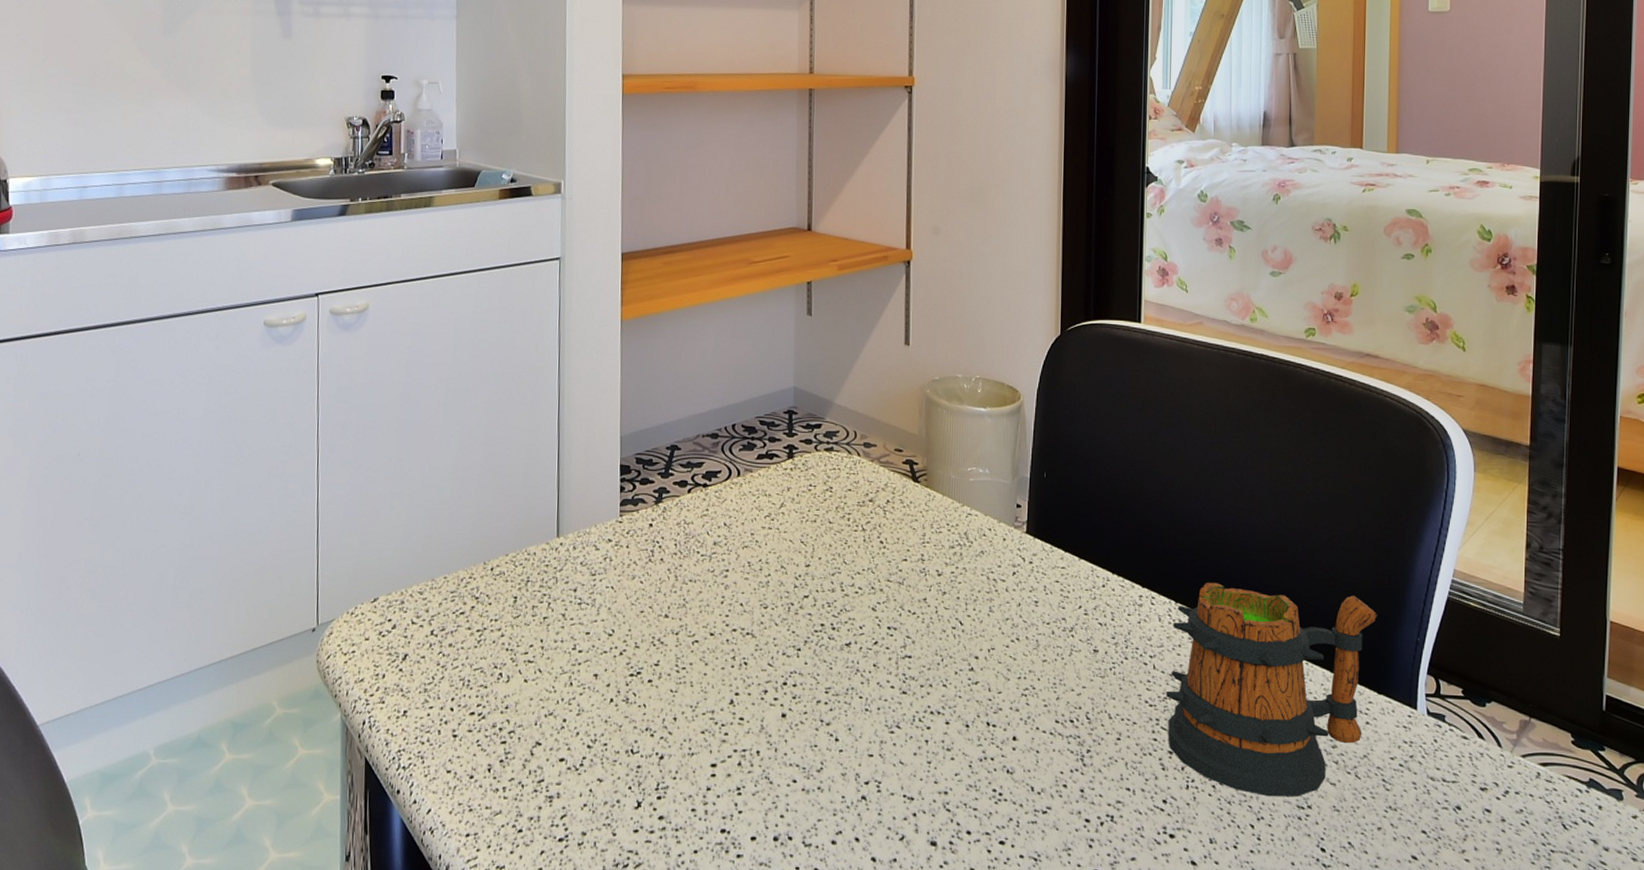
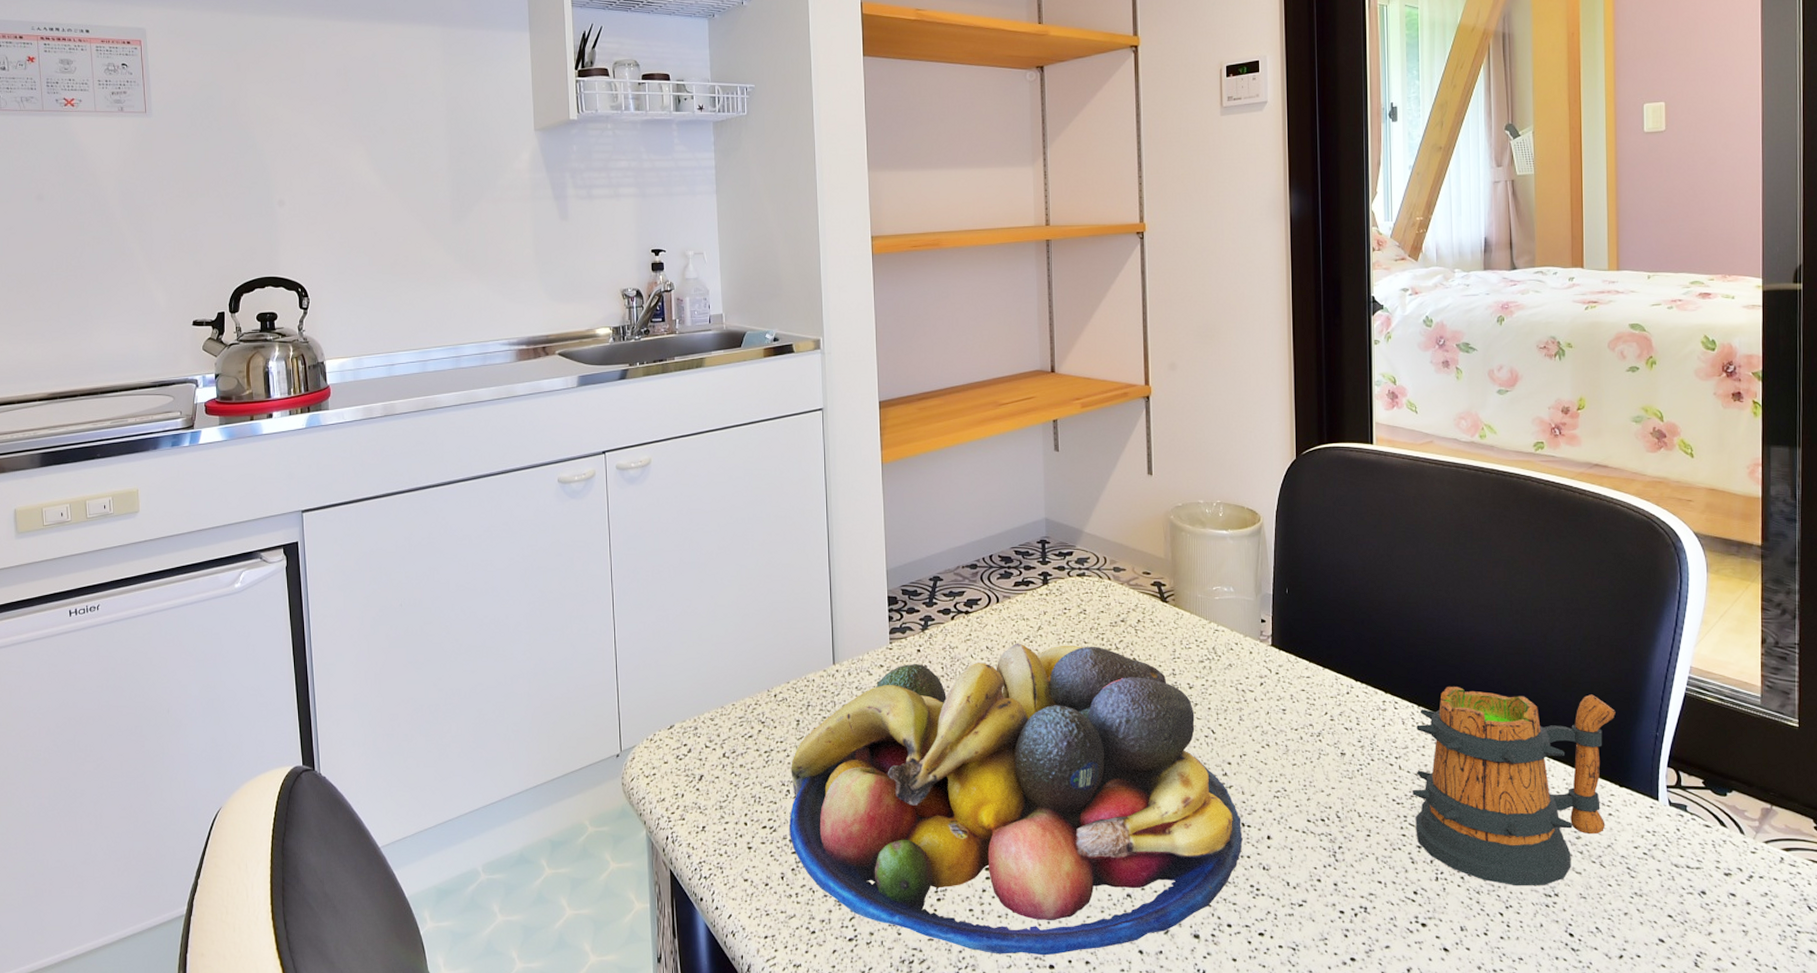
fruit bowl: none [500,520,987,862] -> present [789,643,1243,956]

